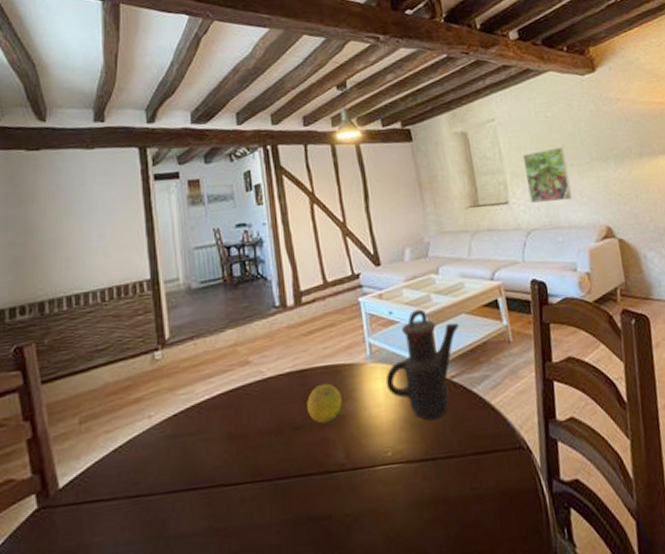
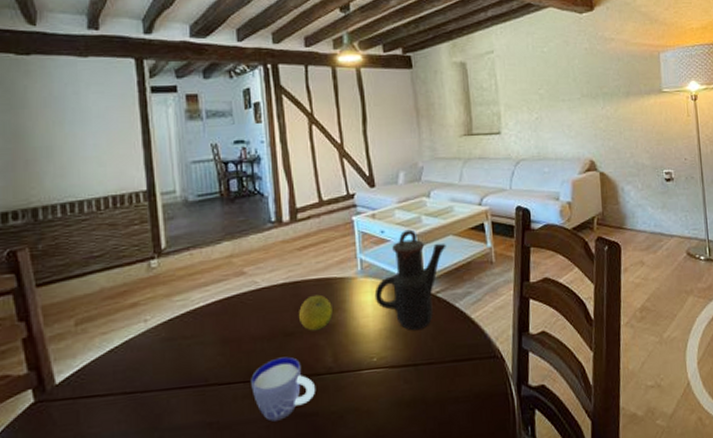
cup: none [259,452,327,527] -> present [251,356,315,422]
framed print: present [522,147,572,203] -> none [517,82,561,134]

